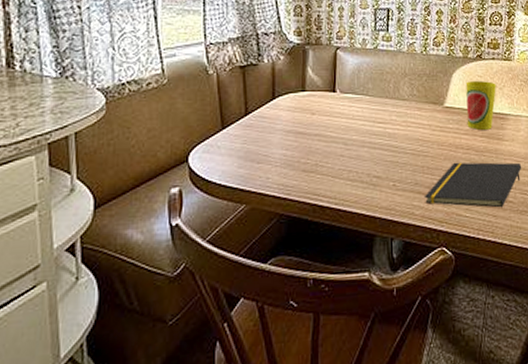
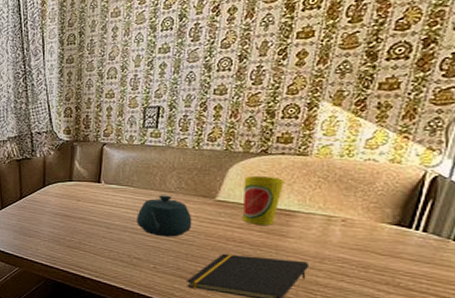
teapot: none [374,103,426,150] -> present [136,195,192,237]

